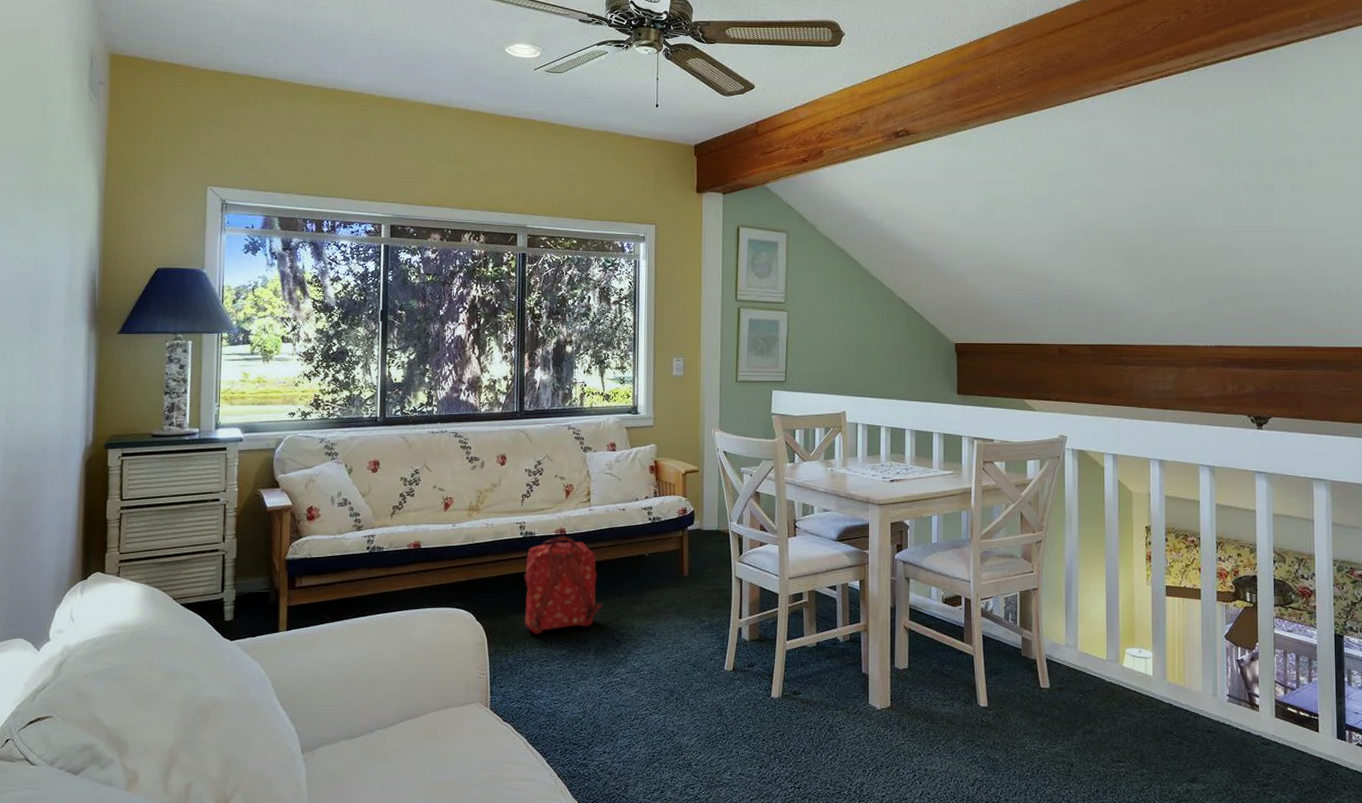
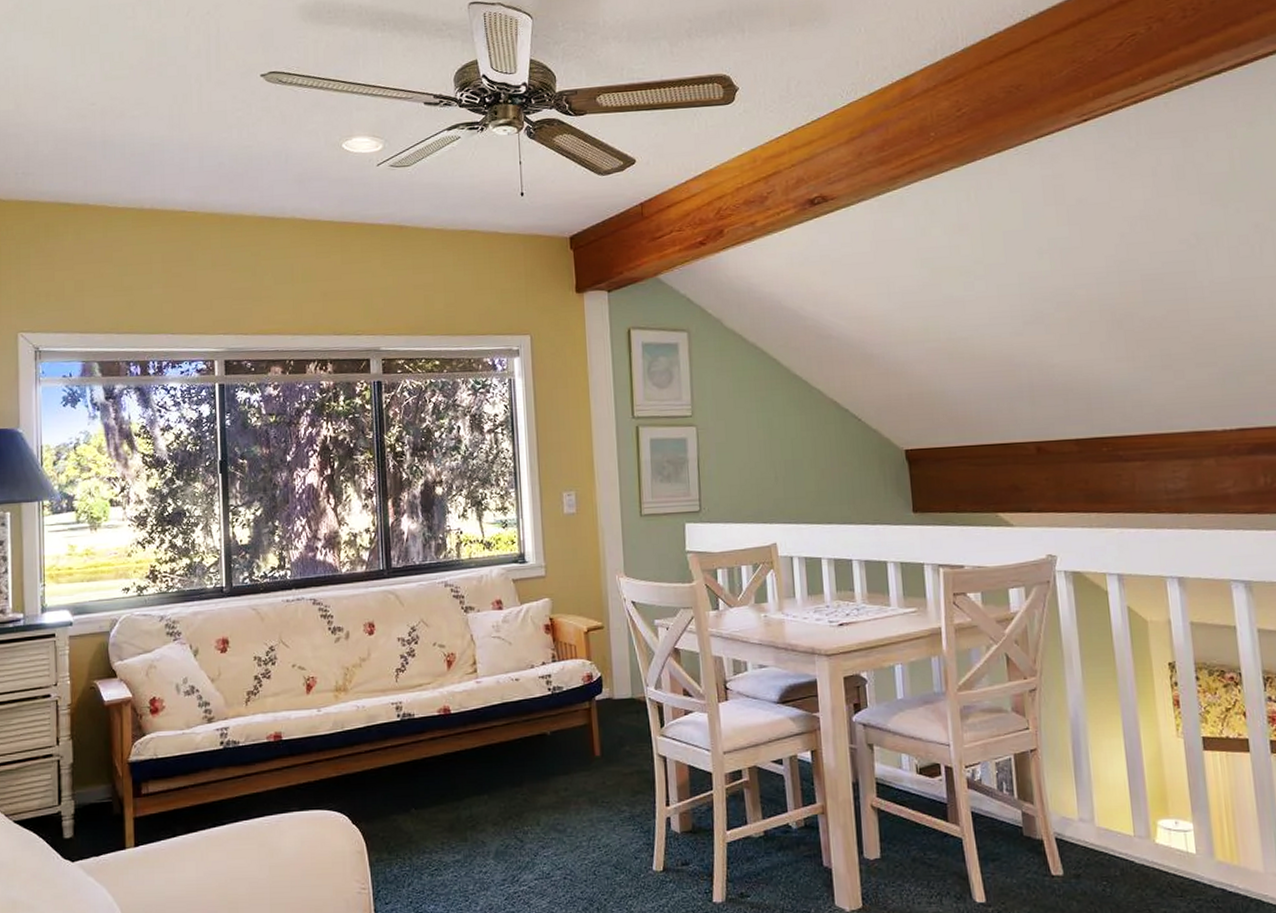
backpack: present [524,535,603,634] -> none [405,715,501,837]

